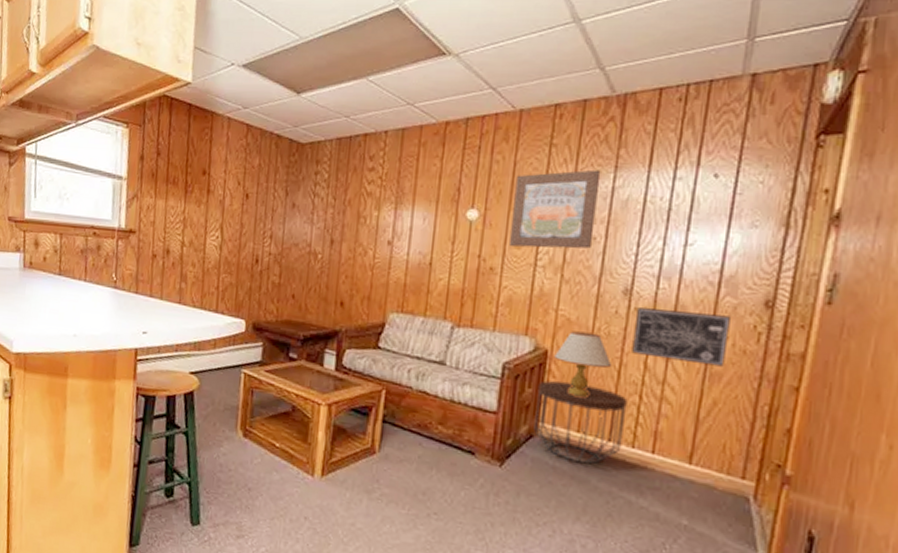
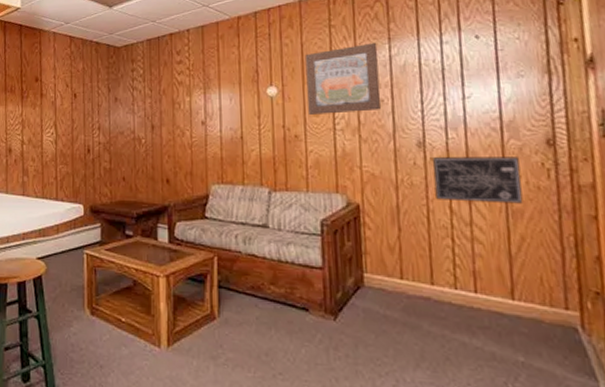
side table: present [534,380,628,465] -> none [356,232,445,310]
table lamp: present [554,331,612,397] -> none [366,184,421,245]

